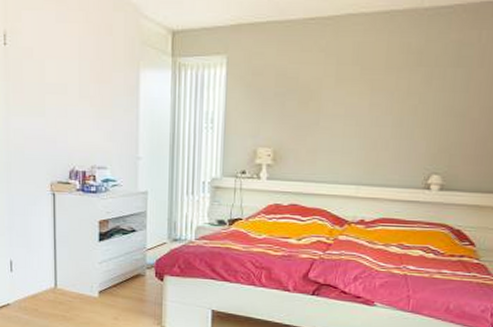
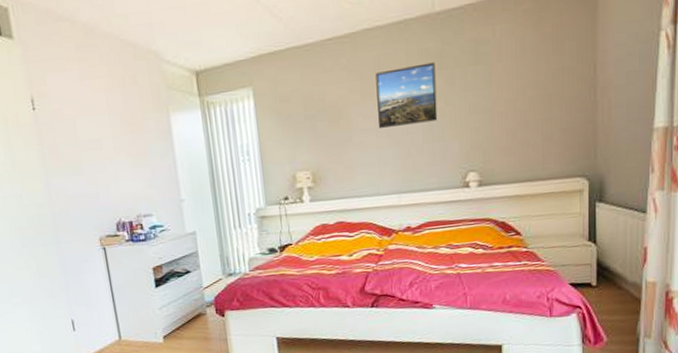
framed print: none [347,57,415,118] -> present [375,62,438,128]

